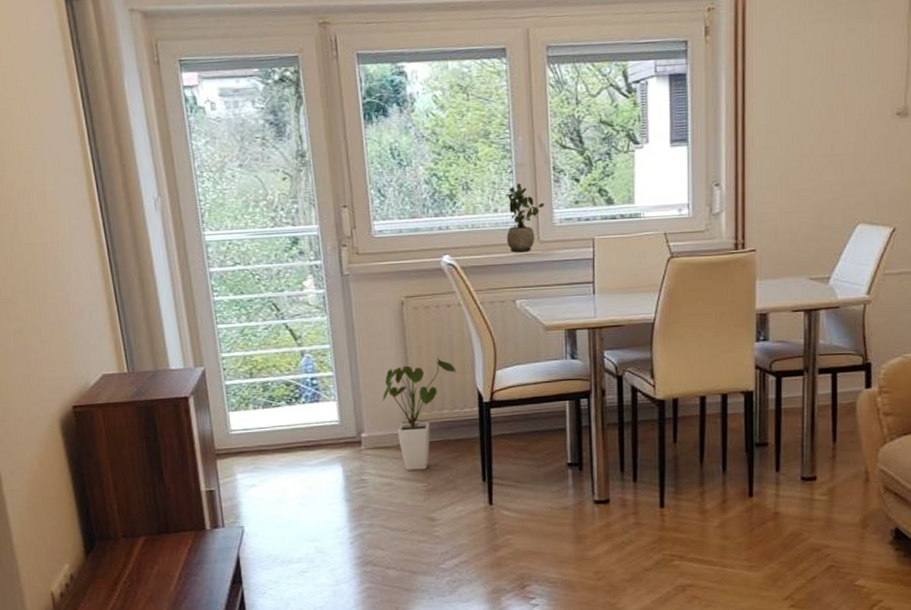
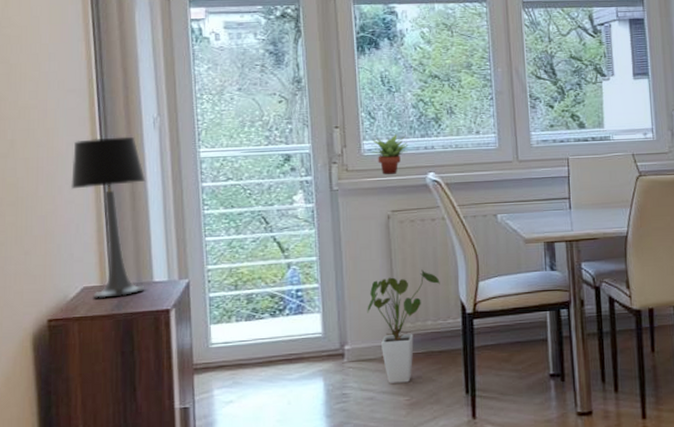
table lamp: none [77,219,162,387] -> present [71,136,146,299]
succulent plant: none [381,212,422,259] -> present [370,133,409,176]
potted plant: present [506,183,544,253] -> none [487,109,522,171]

